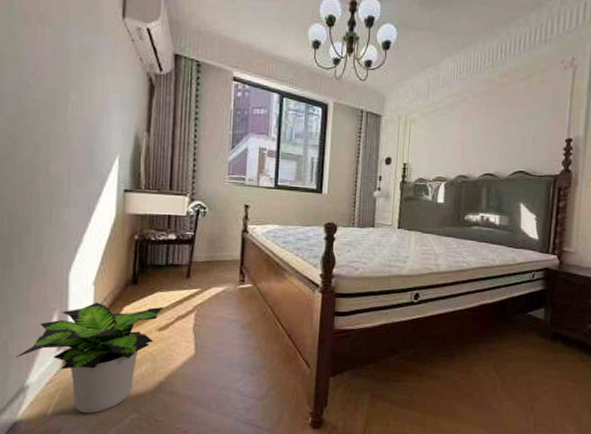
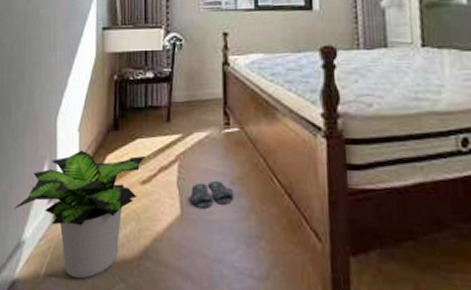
slippers: none [204,326,244,350] -> present [190,180,234,210]

